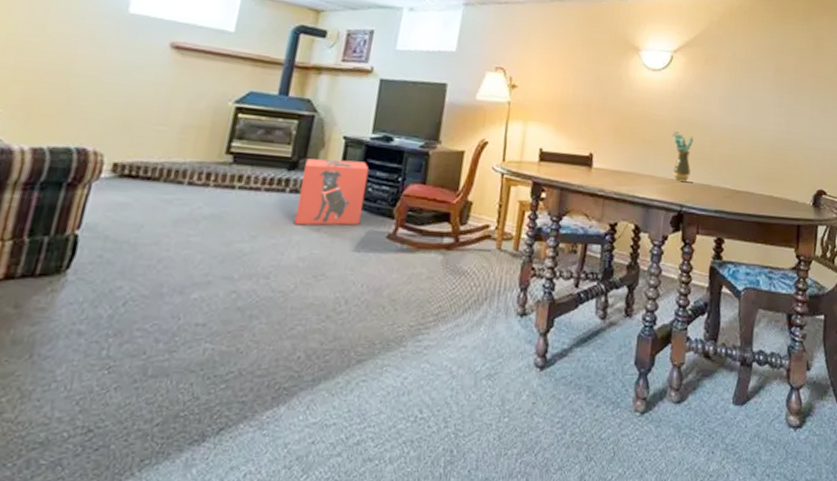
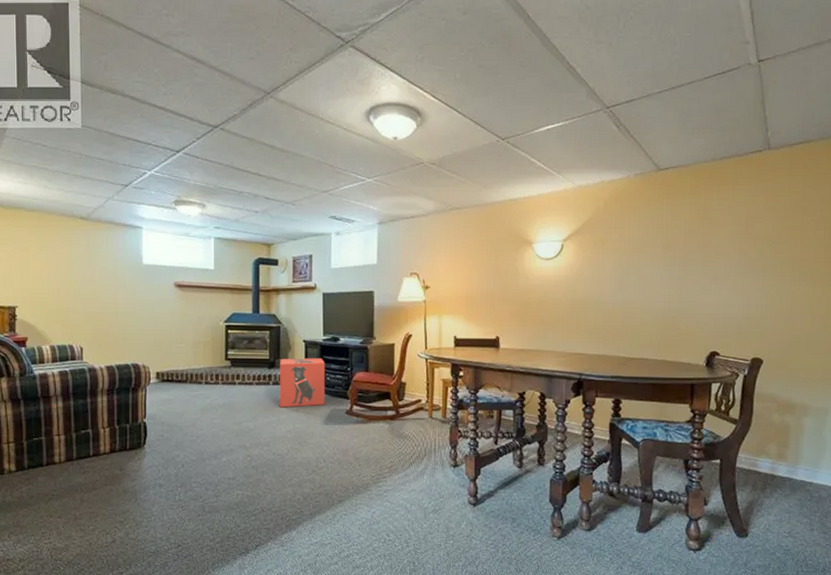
vase: present [672,131,693,183] -> none [568,311,587,355]

